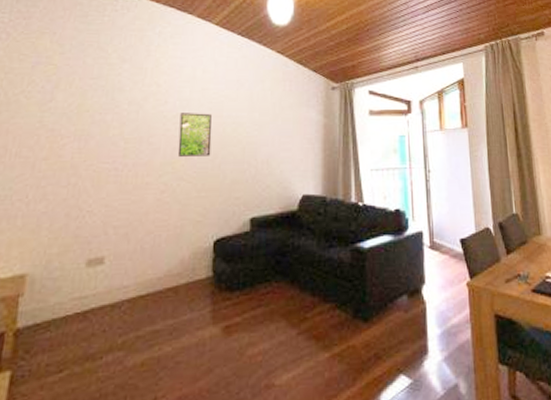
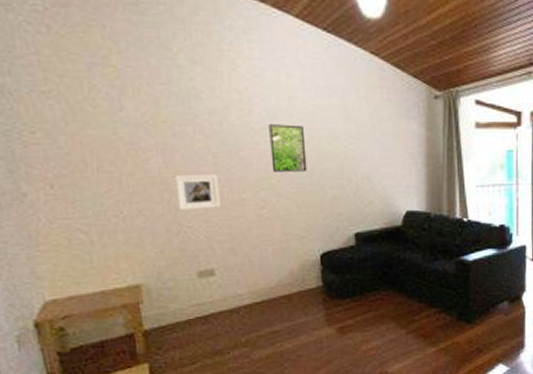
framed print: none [81,158,125,195] -> present [174,174,220,210]

